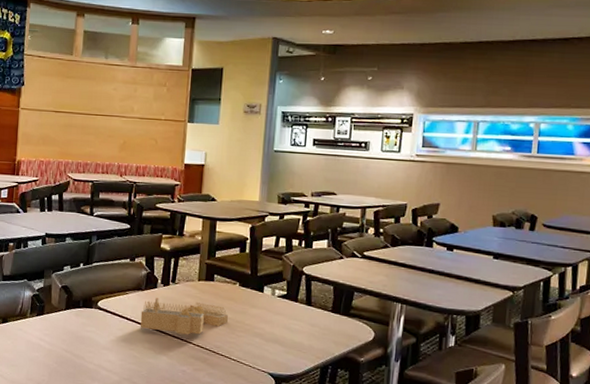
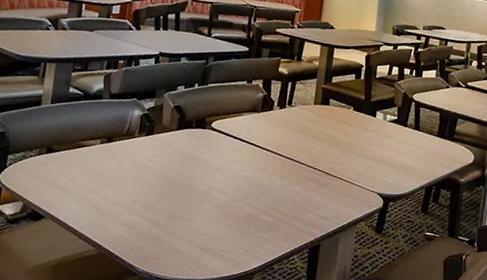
house frame: present [140,297,228,335] -> none [254,119,342,157]

